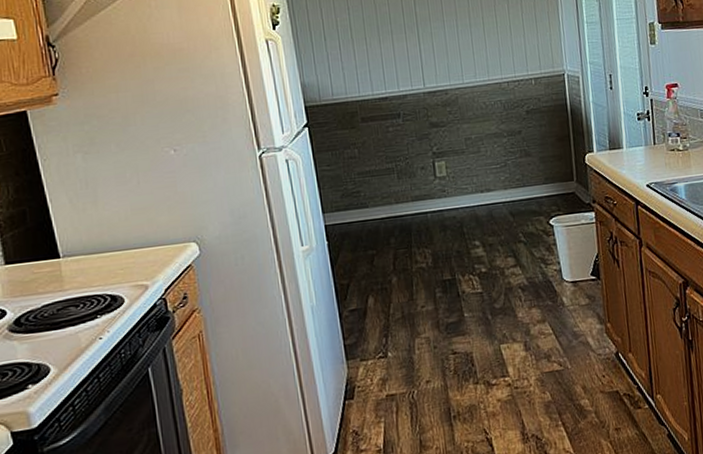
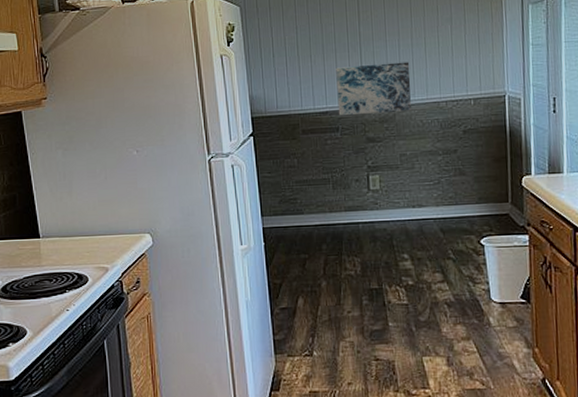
wall art: none [393,42,474,102] -> present [336,62,411,116]

